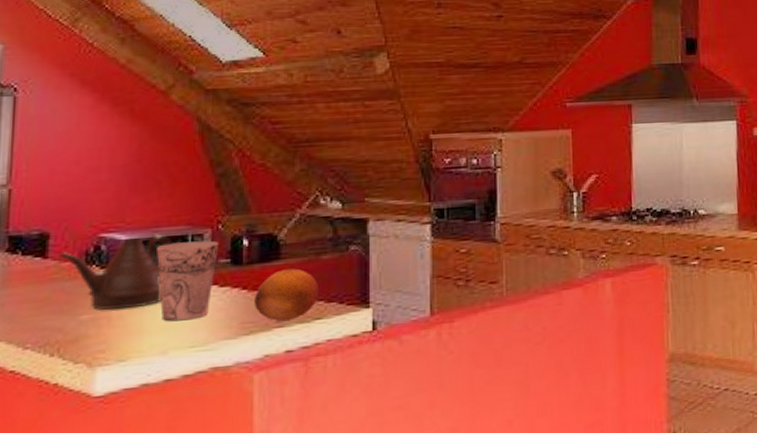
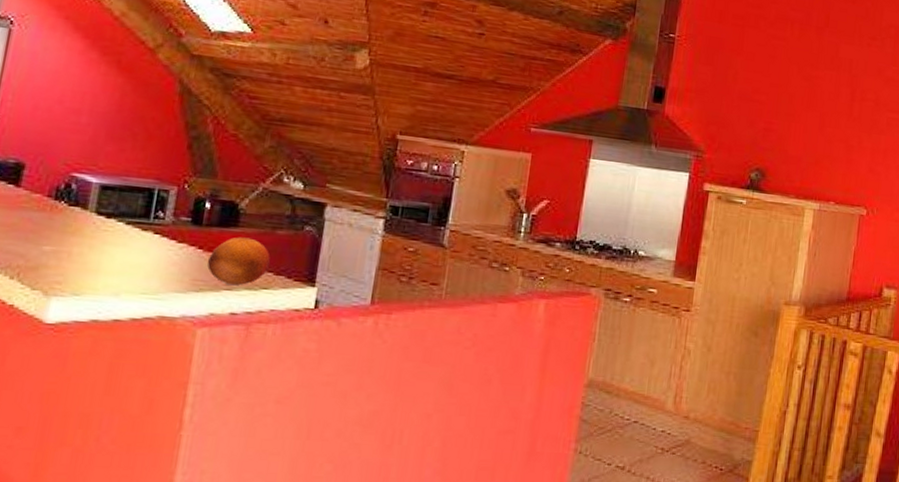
teapot: present [59,234,172,310] -> none [31,181,139,248]
cup: present [157,240,220,322] -> none [119,193,183,269]

